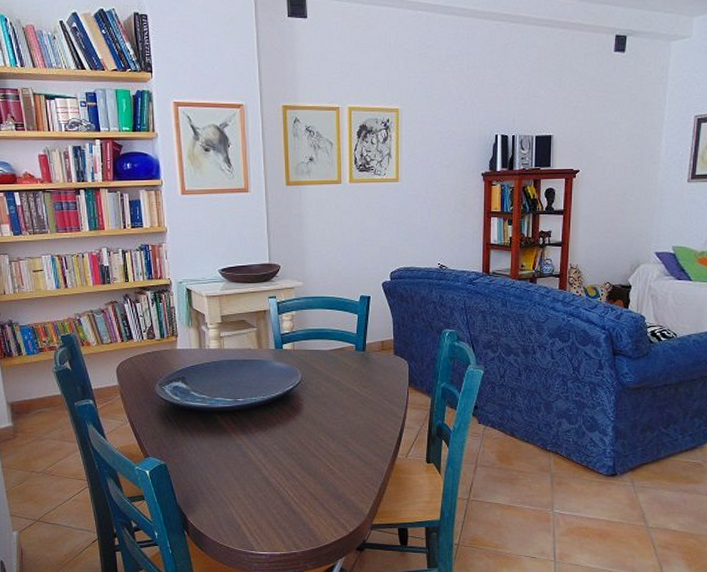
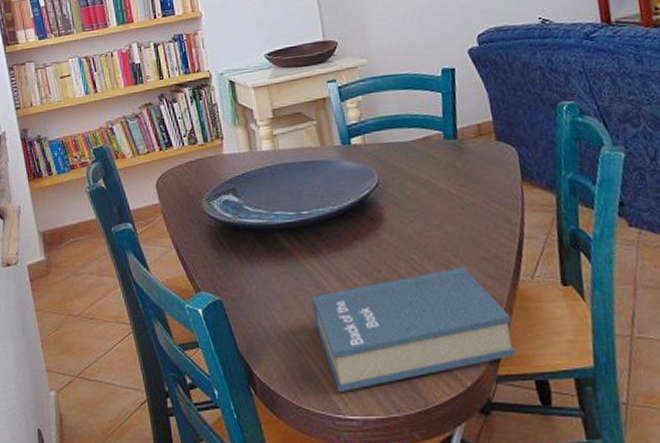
book: none [239,447,388,534] -> present [311,267,517,392]

